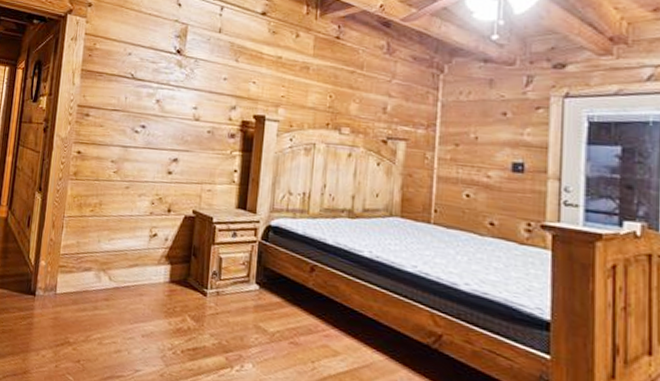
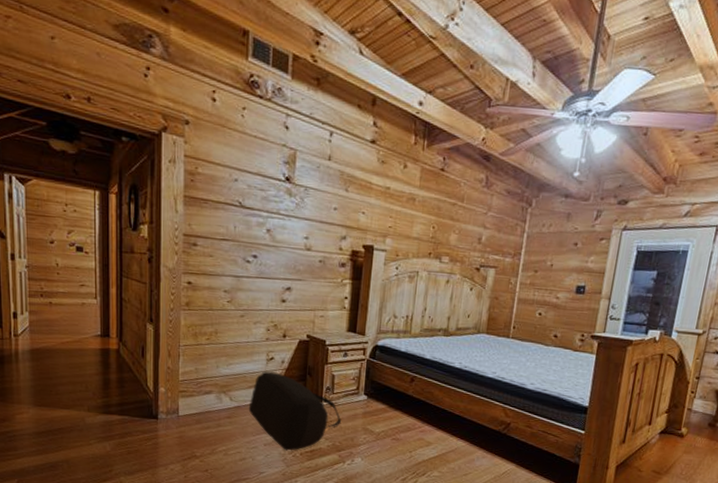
duffel bag: none [127,249,230,346] -> present [248,371,342,451]

